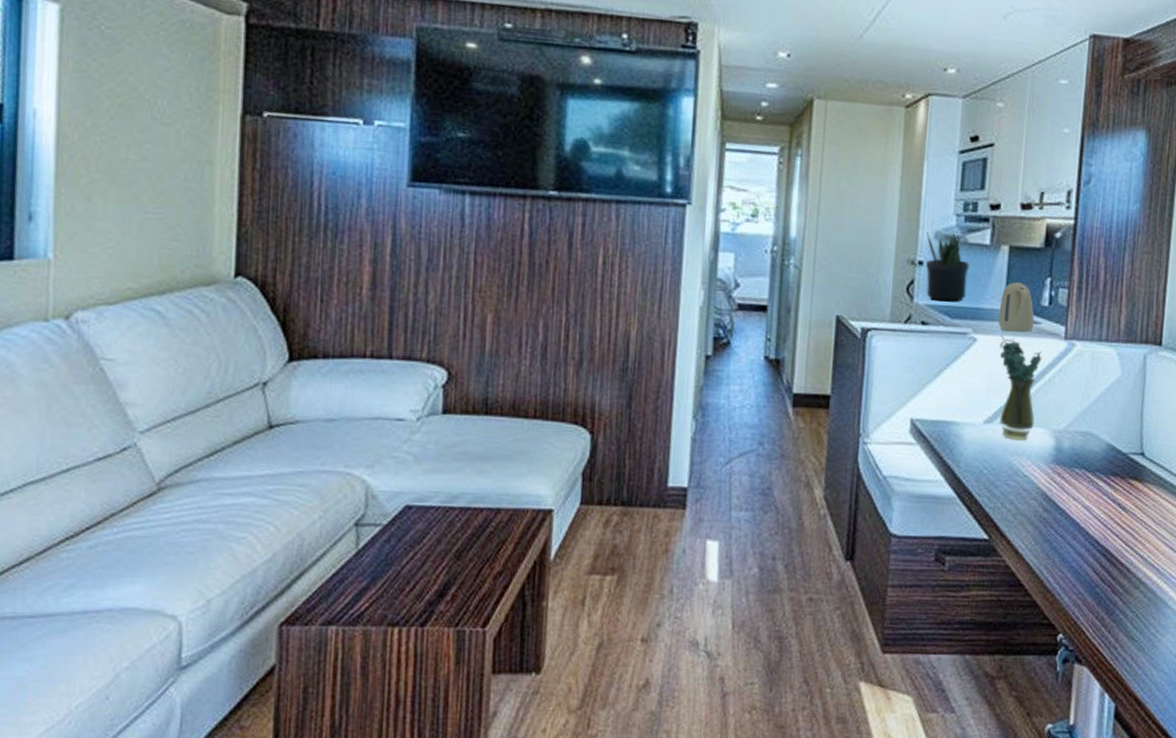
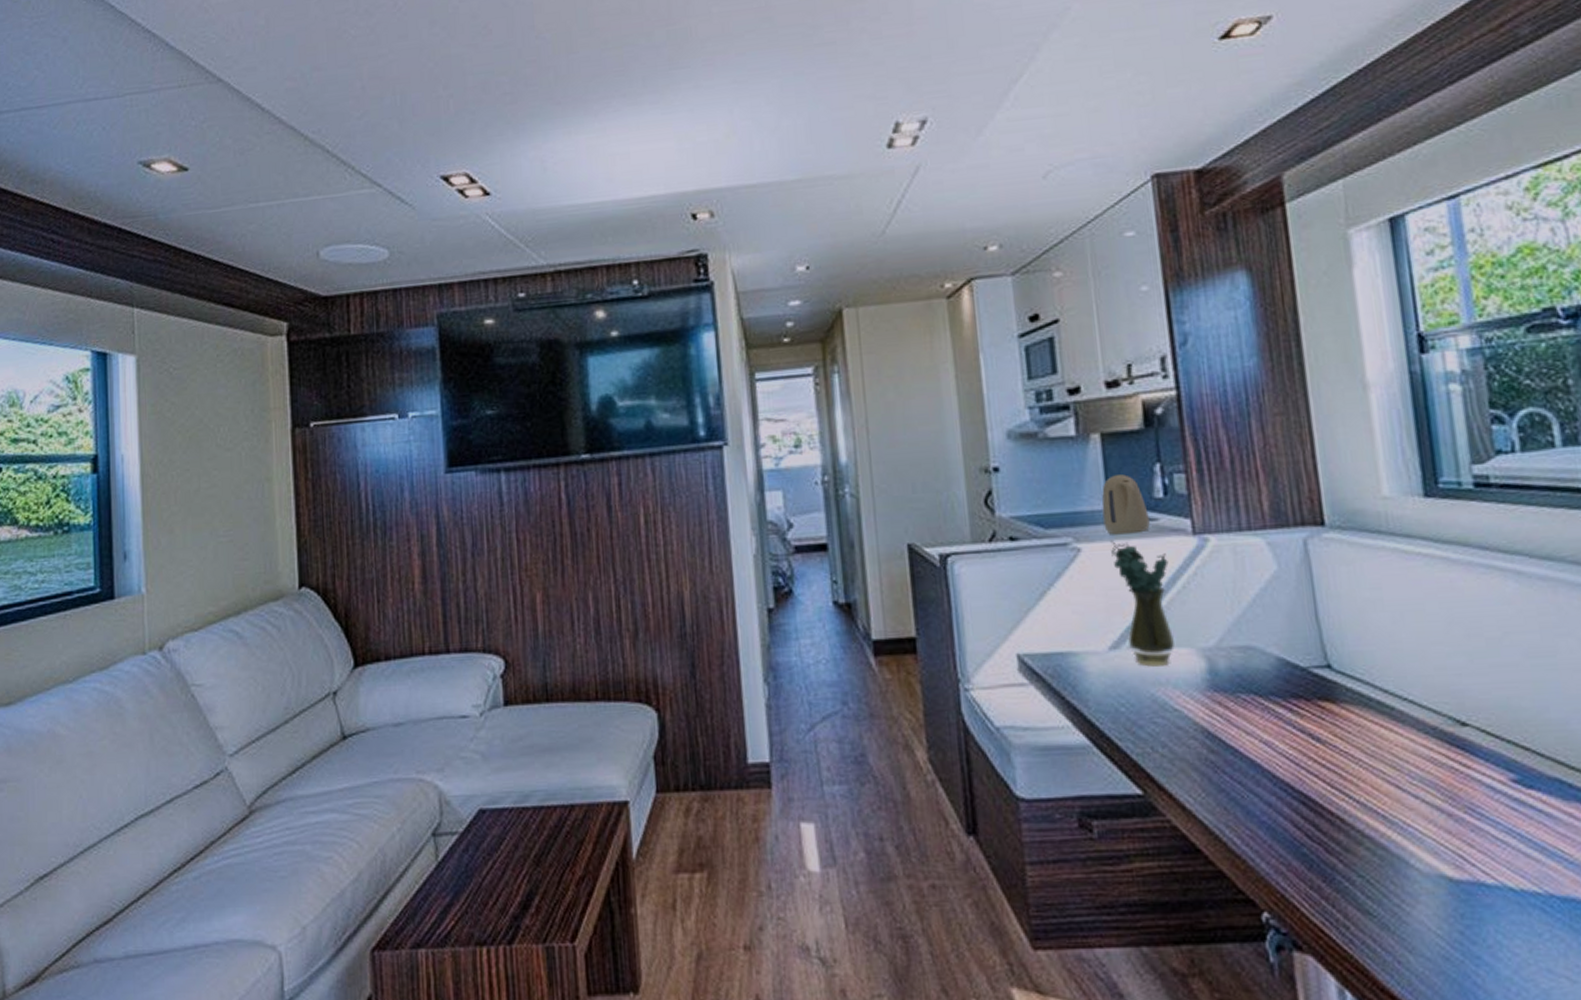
planter: present [926,231,969,302] -> none [996,427,1057,511]

